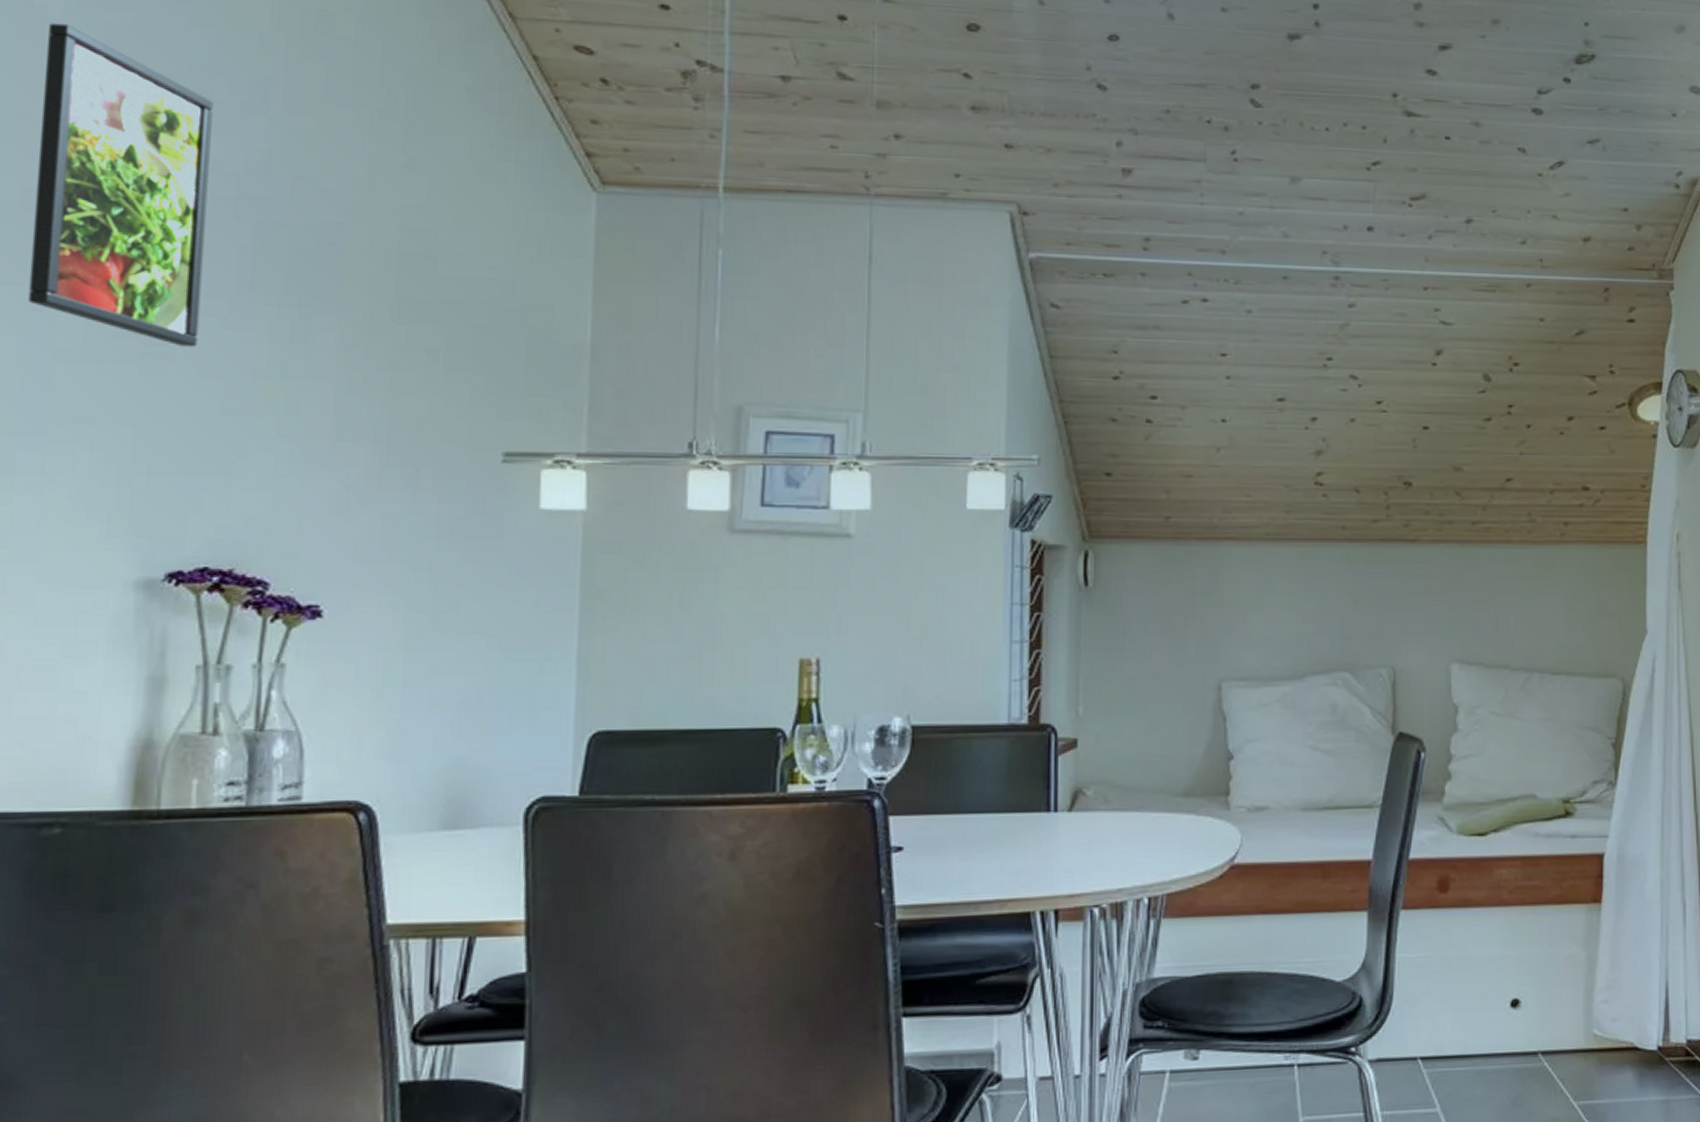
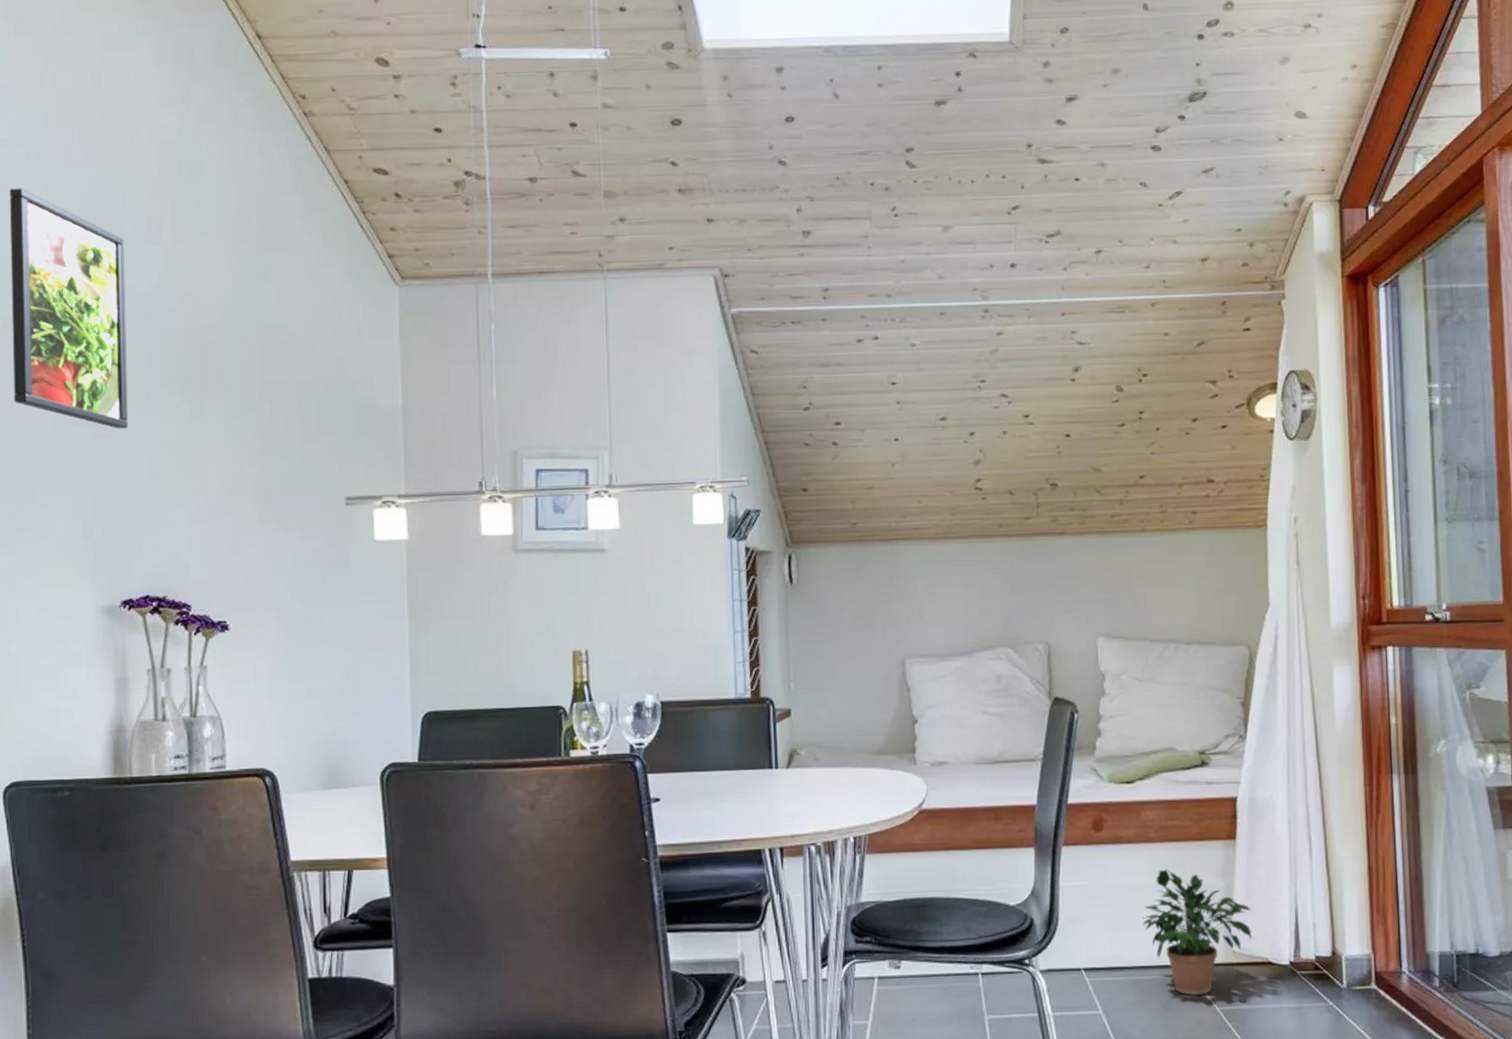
potted plant: none [1491,937,1617,1089] -> present [1142,869,1252,996]

